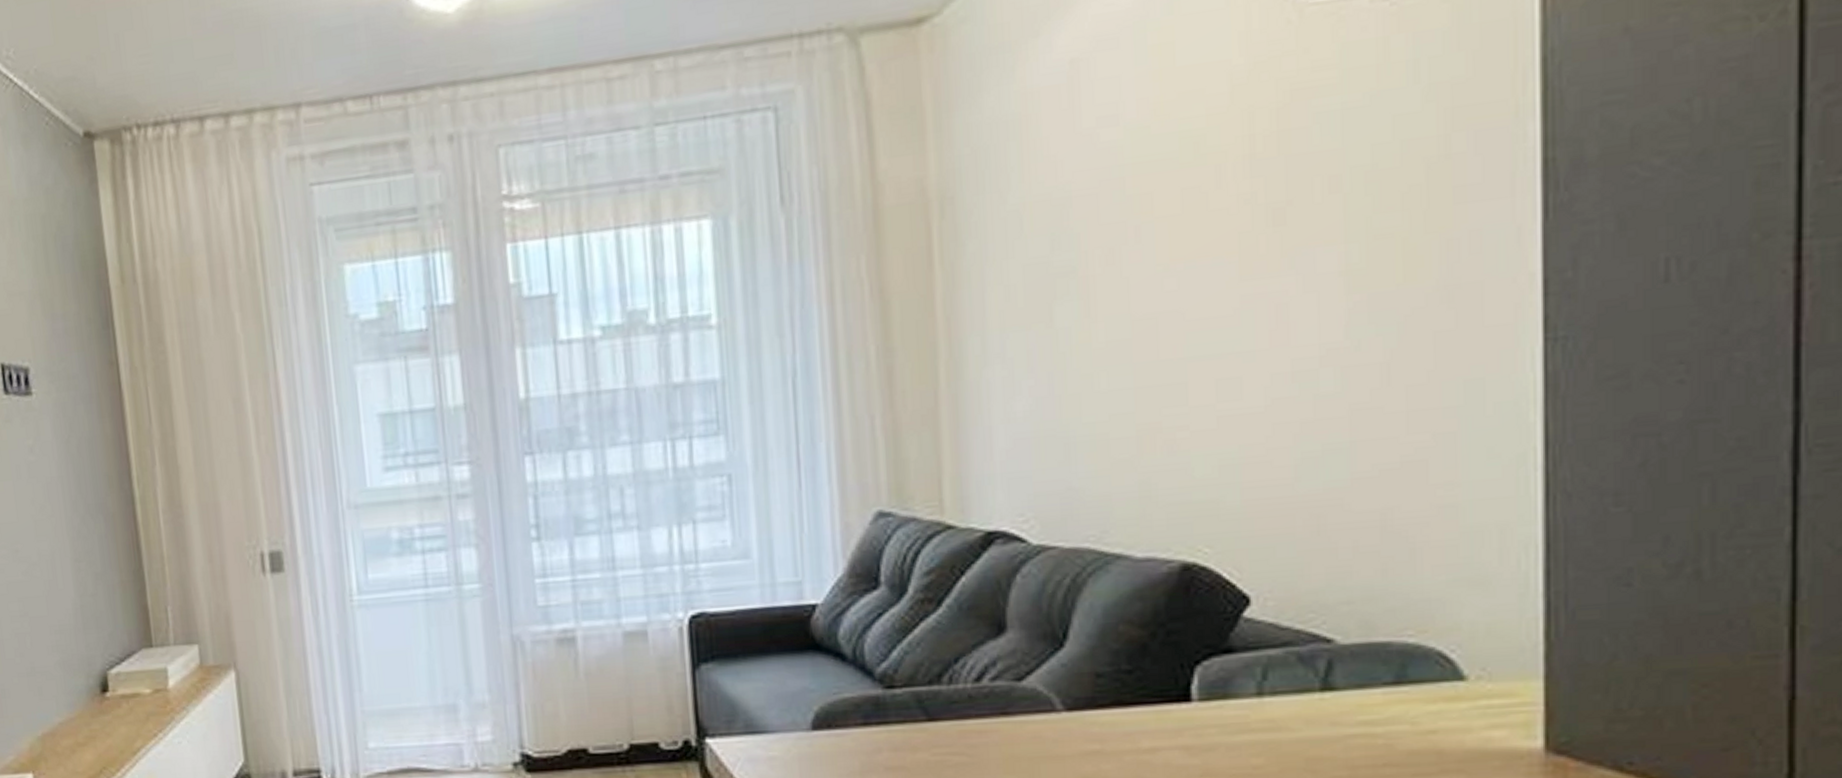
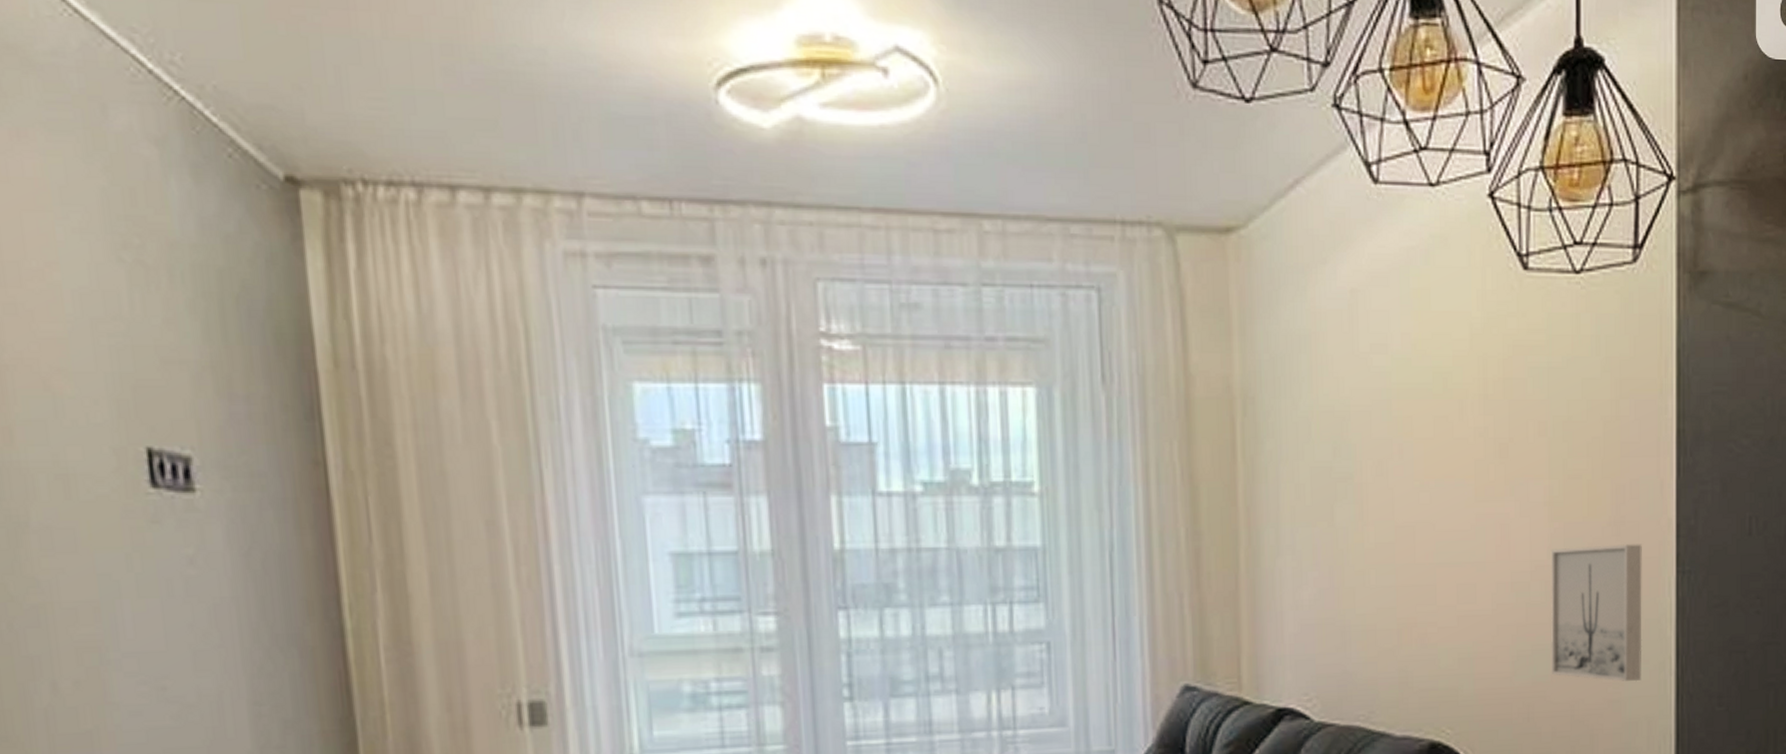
wall art: none [1349,309,1490,482] -> present [1550,544,1642,682]

